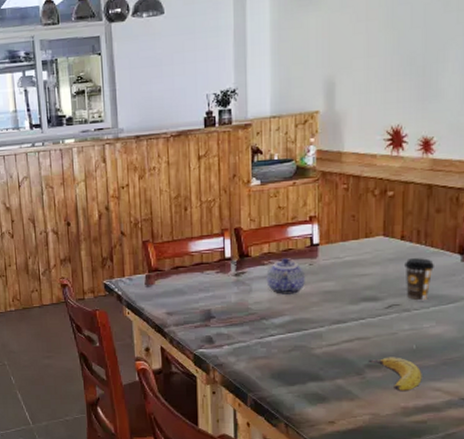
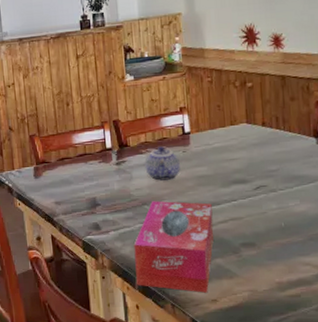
tissue box: none [248,316,337,414] -> present [133,200,214,293]
fruit: present [369,357,422,392] -> none [243,235,293,268]
coffee cup: present [405,258,435,301] -> none [267,142,295,182]

